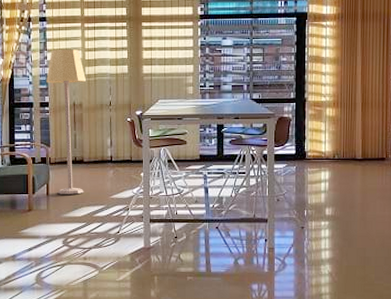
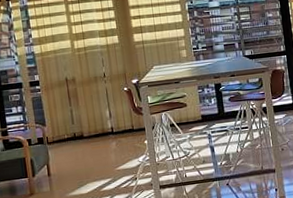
lamp: present [46,48,87,195] -> none [33,24,88,174]

